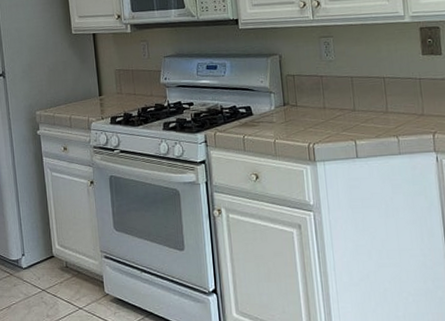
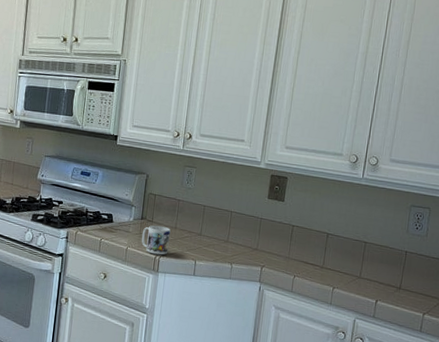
mug: none [288,108,322,142] -> present [141,225,171,255]

